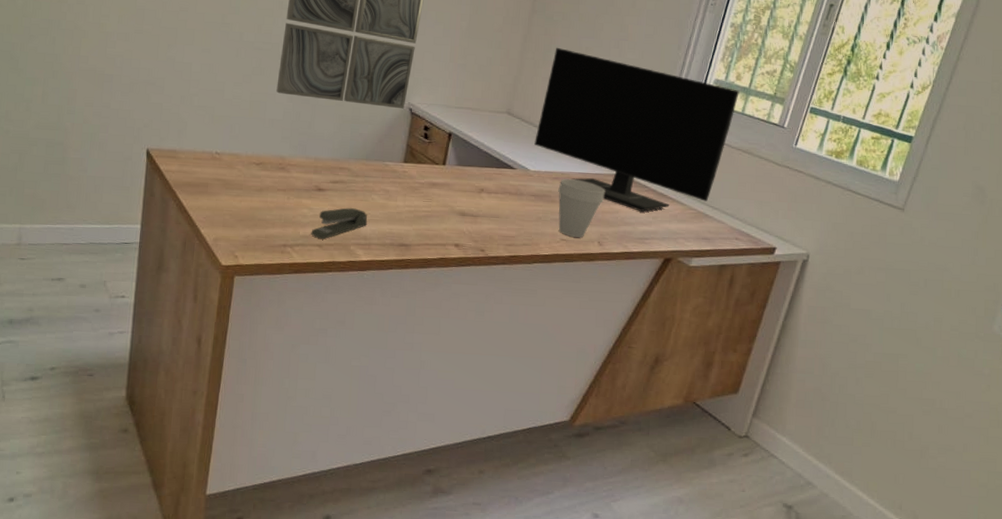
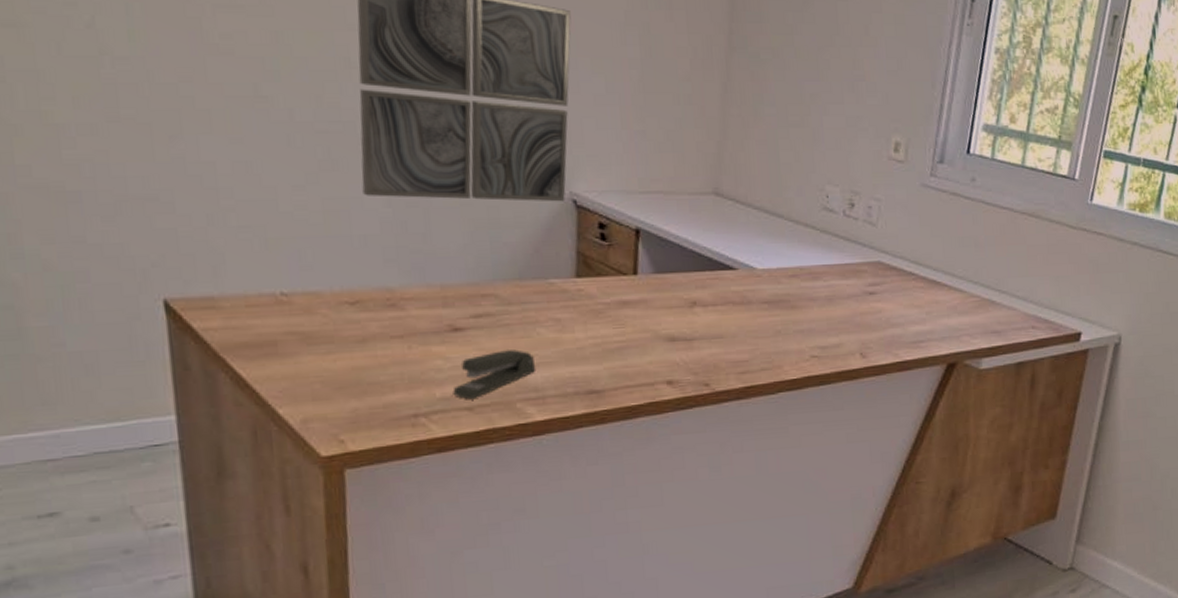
monitor: present [534,47,739,212] -> none [757,96,1016,308]
cup: present [558,178,606,238] -> none [798,274,862,352]

